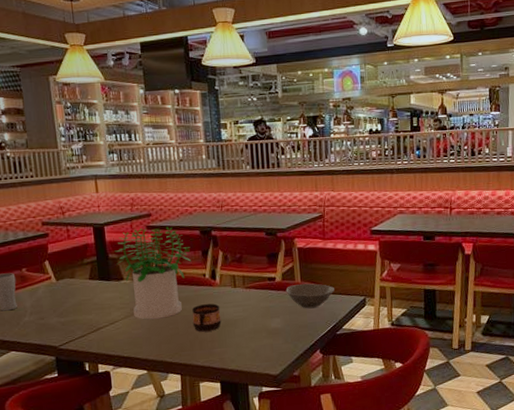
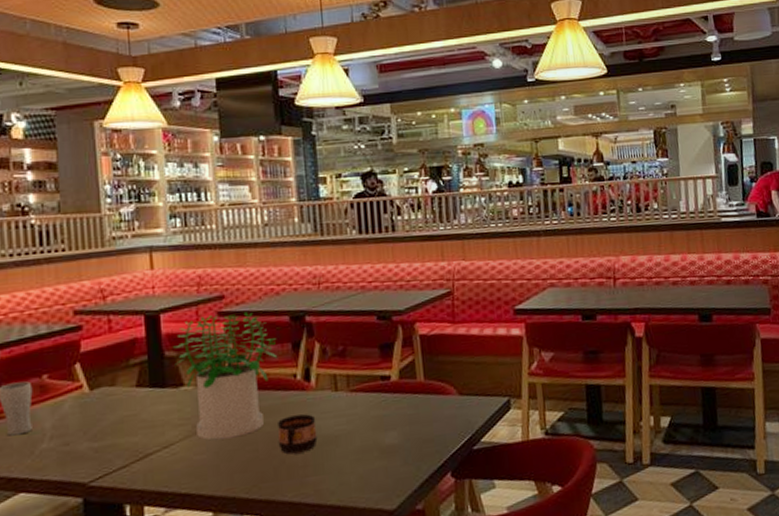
bowl: present [286,283,334,309] -> none [404,381,469,417]

